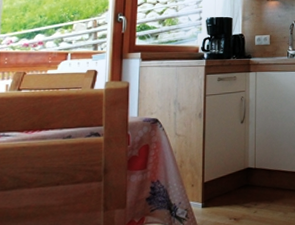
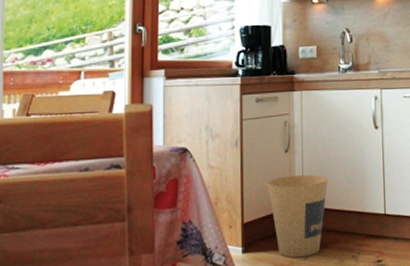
trash can: none [225,141,276,212] -> present [267,174,328,258]

